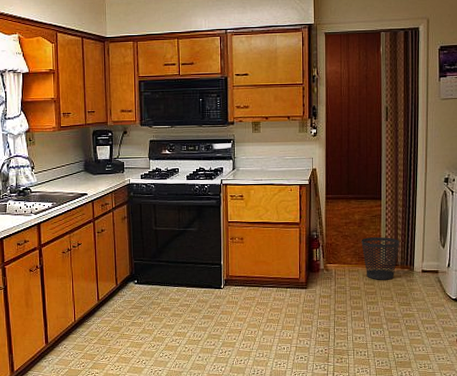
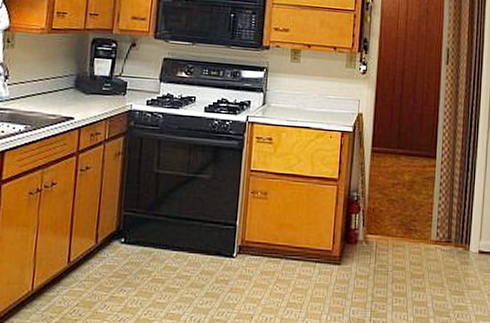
wastebasket: present [361,237,400,280] -> none [410,204,455,260]

